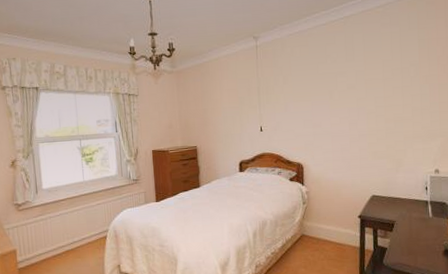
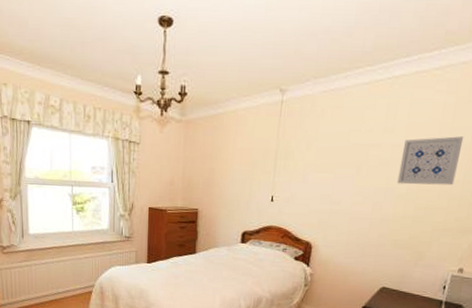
wall art: none [364,58,413,103] -> present [397,136,464,186]

